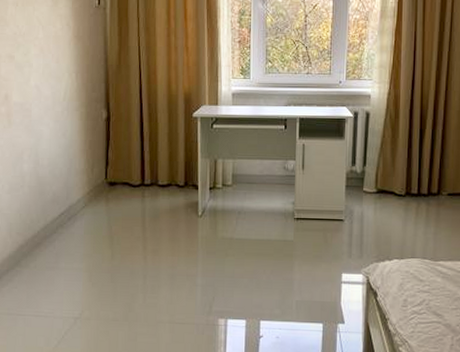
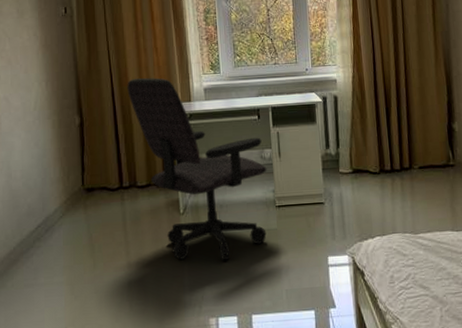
office chair: none [155,77,289,267] -> present [127,78,267,261]

